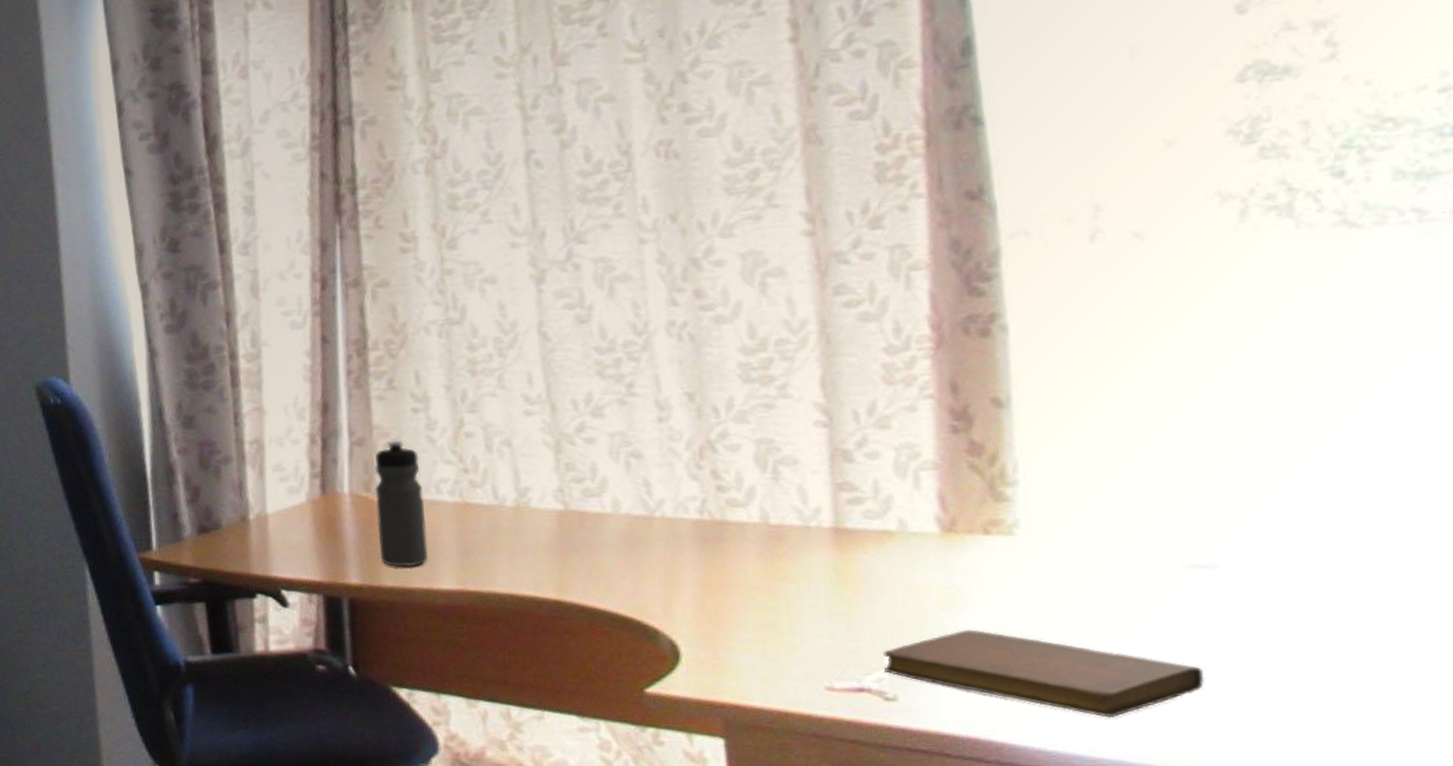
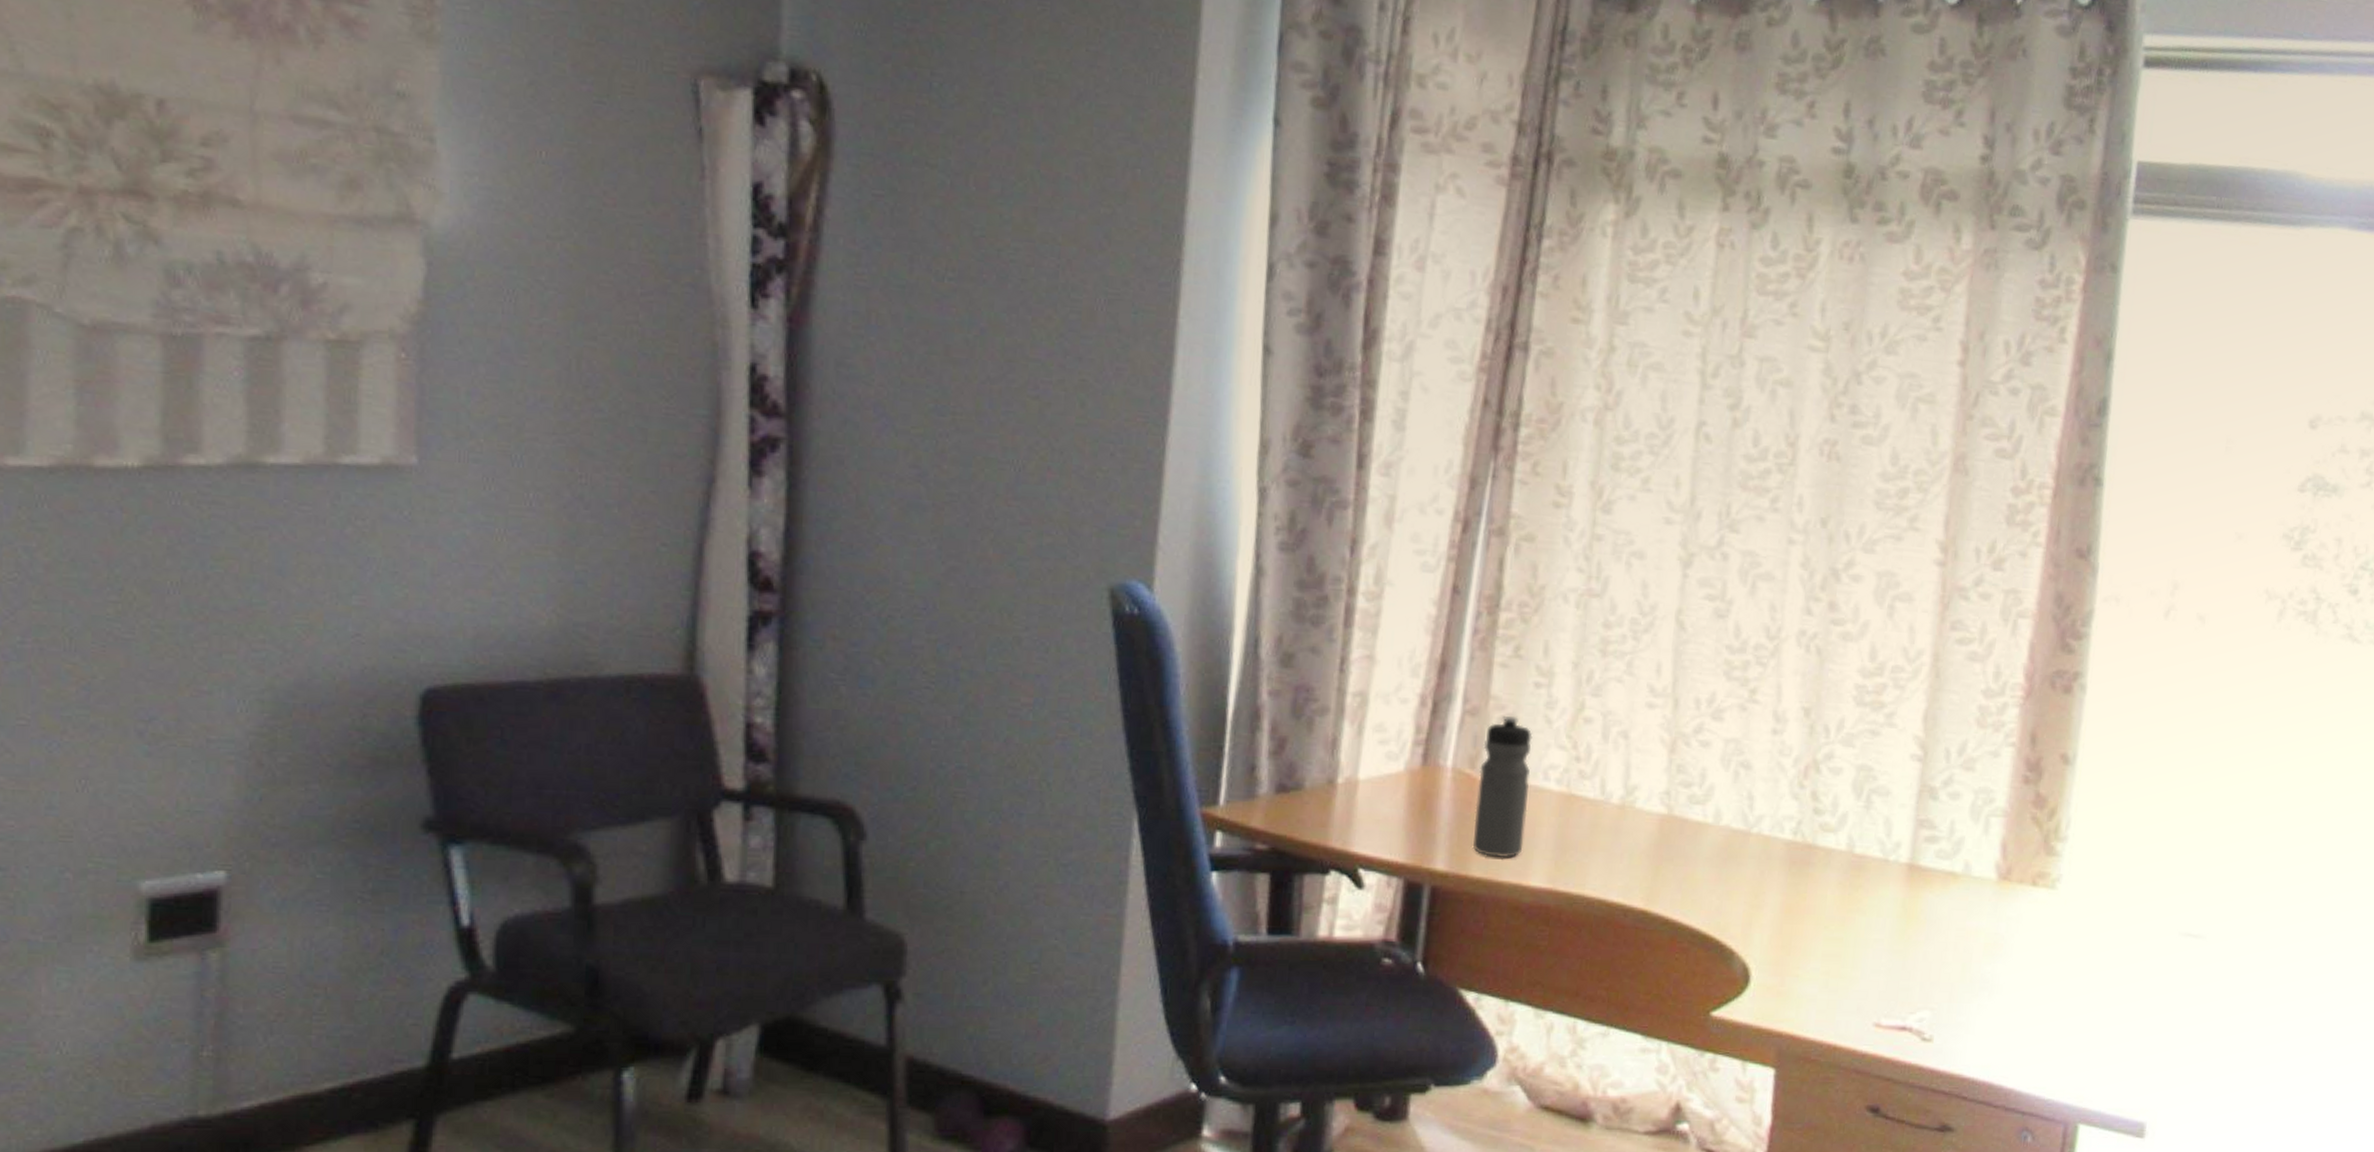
notebook: present [883,629,1205,718] -> none [1927,977,2177,1071]

